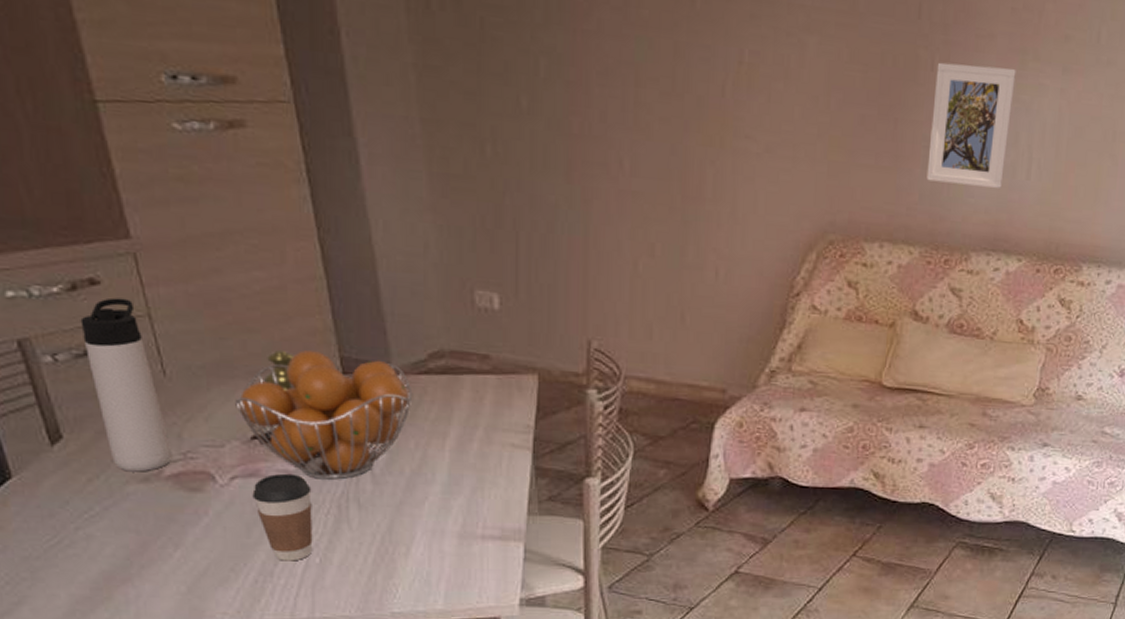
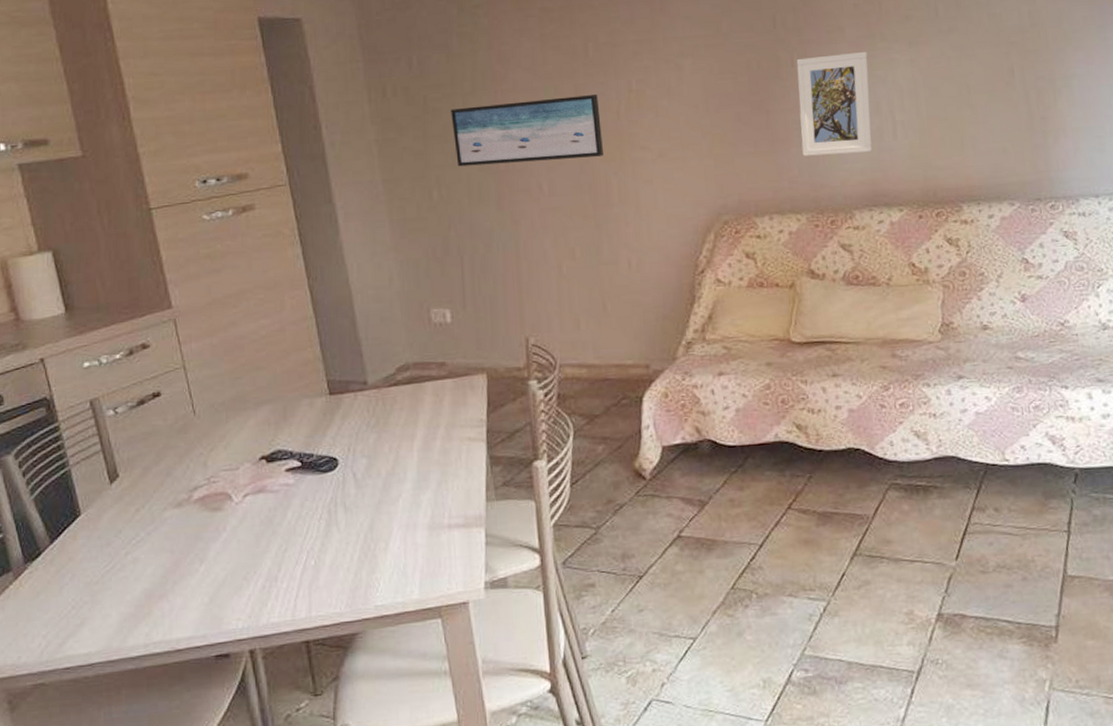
thermos bottle: present [80,297,173,472] -> none [135,356,200,500]
fruit basket: present [235,350,413,480] -> none [247,378,386,489]
coffee cup: present [252,473,313,561] -> none [260,486,309,566]
salt shaker: present [264,349,295,391] -> none [269,380,293,415]
wall art: none [515,42,702,138] -> present [451,95,603,167]

